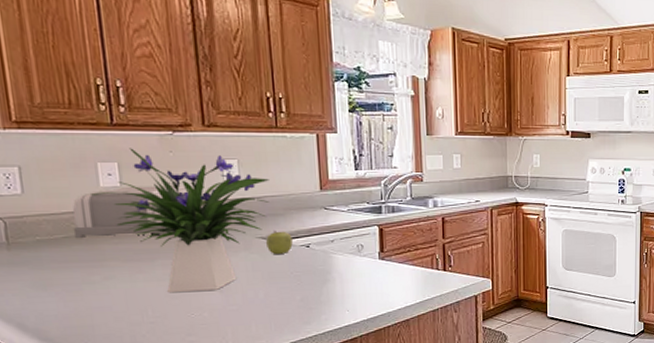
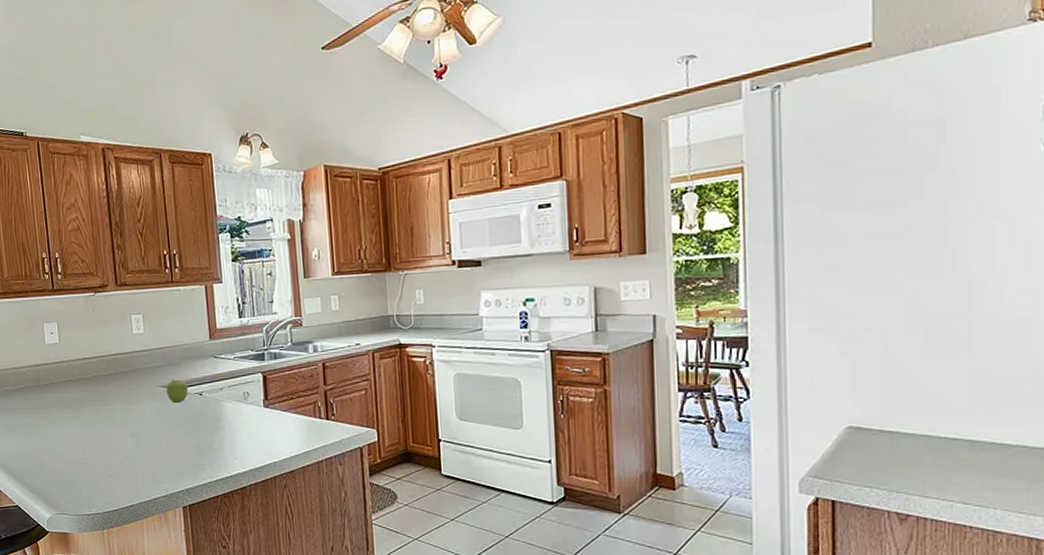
toaster: present [72,185,203,239] -> none [28,340,117,389]
flower arrangement: present [89,148,269,293] -> none [39,309,168,437]

